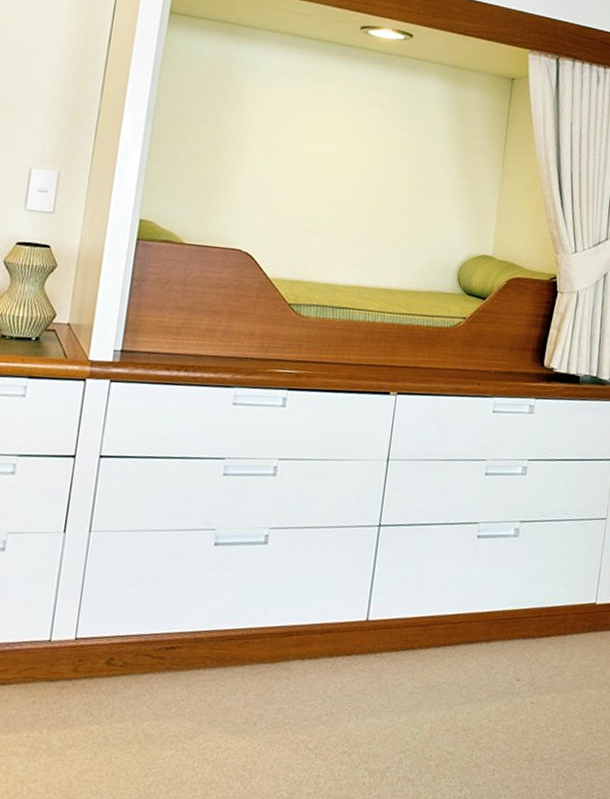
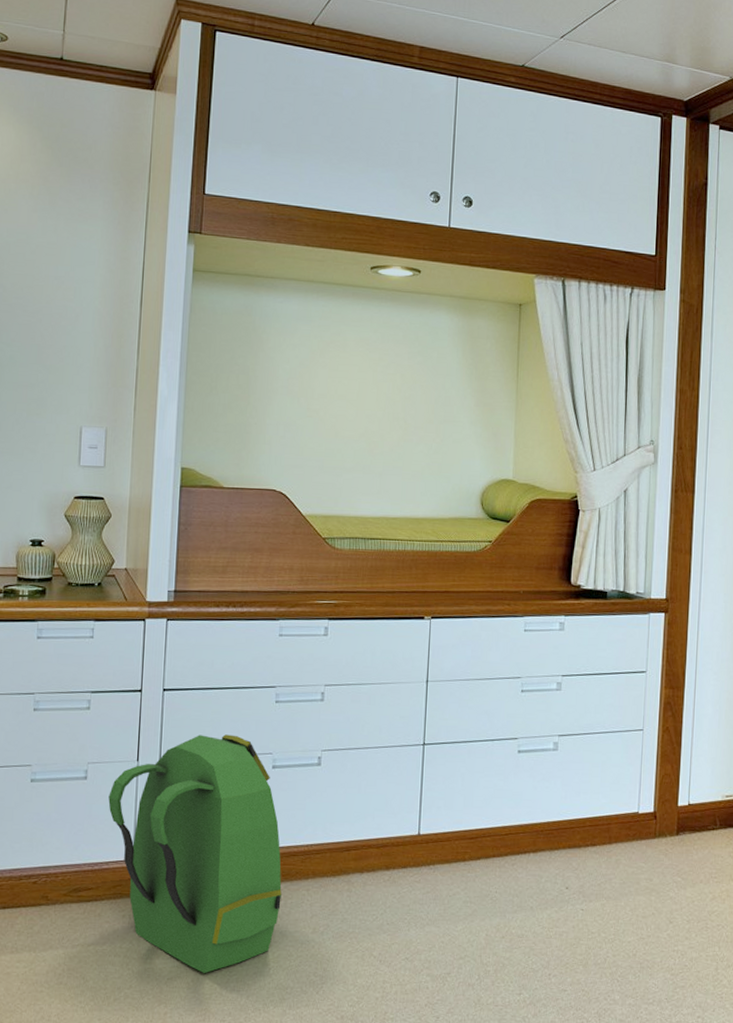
backpack: none [27,506,217,766] -> present [108,734,282,973]

